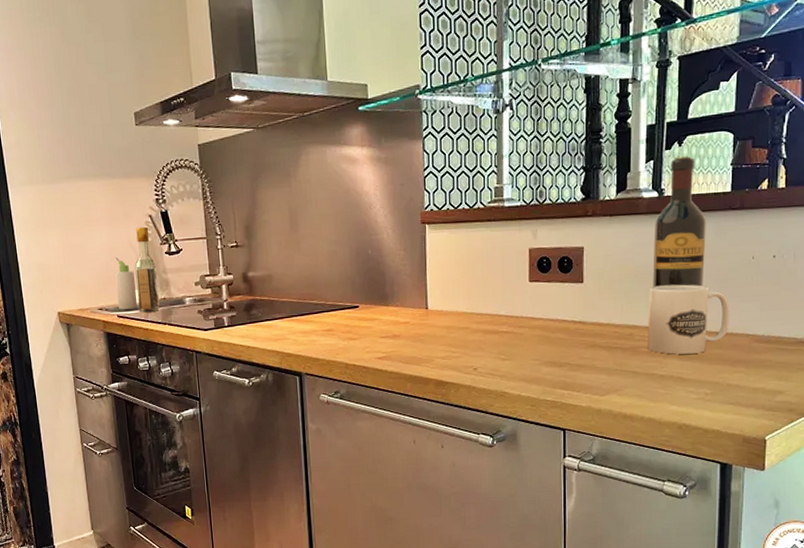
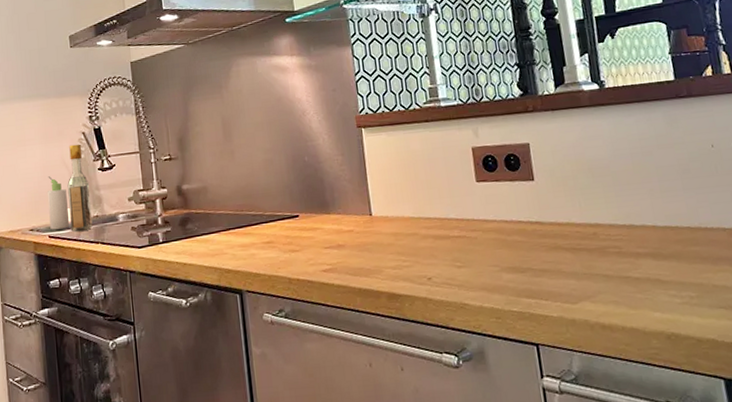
mug: present [648,284,730,355] -> none [606,177,702,254]
wine bottle: present [652,156,706,287] -> none [600,48,665,182]

